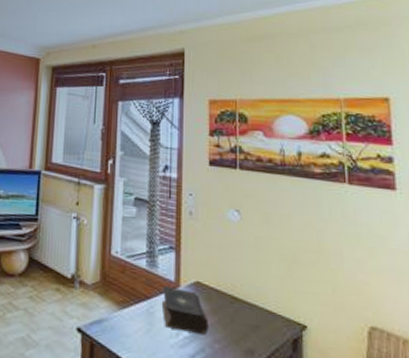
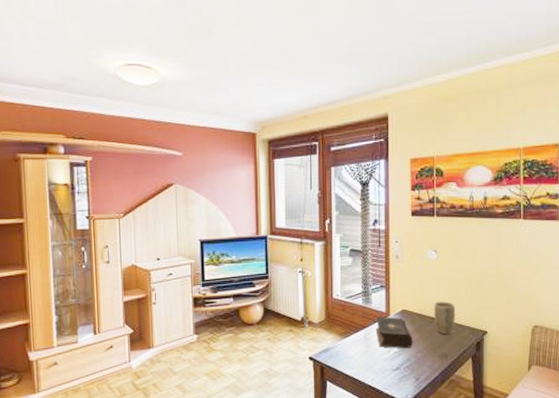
plant pot: none [235,276,264,324] -> present [433,301,455,335]

